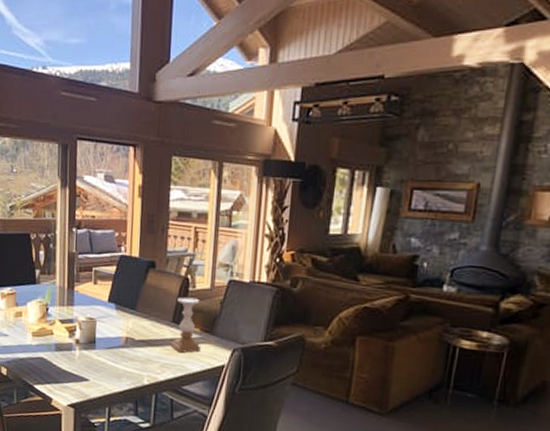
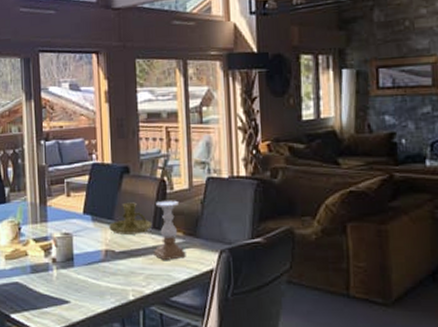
candle holder: none [130,295,173,326] -> present [108,202,153,235]

